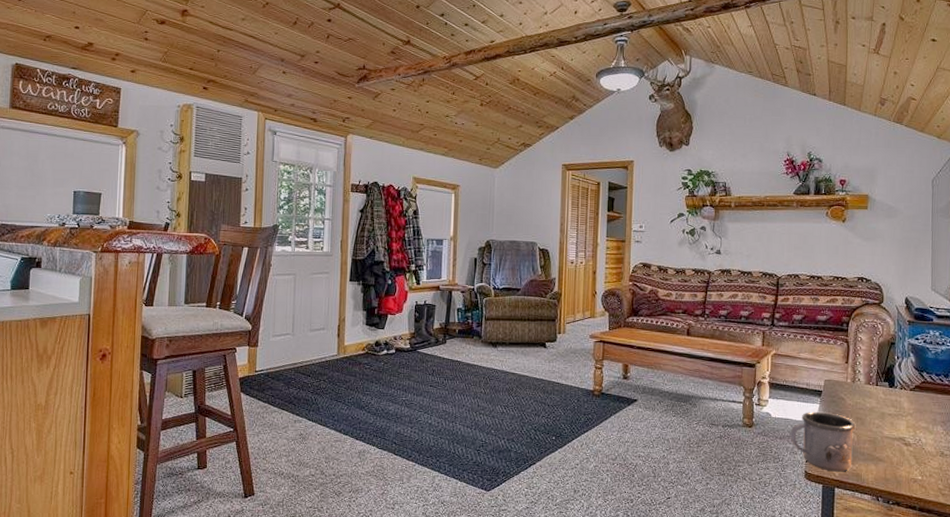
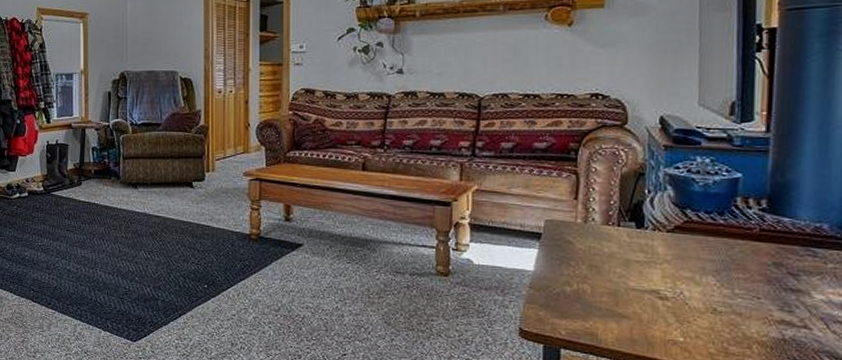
mug: present [790,412,855,472] -> none [499,258,588,330]

